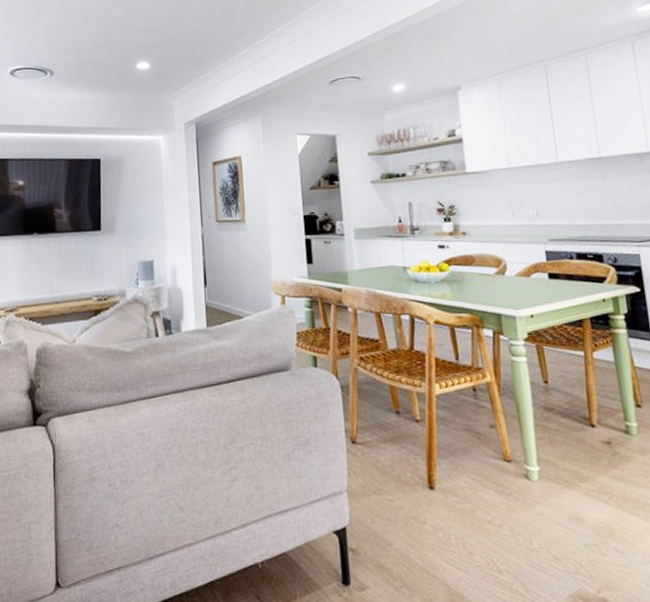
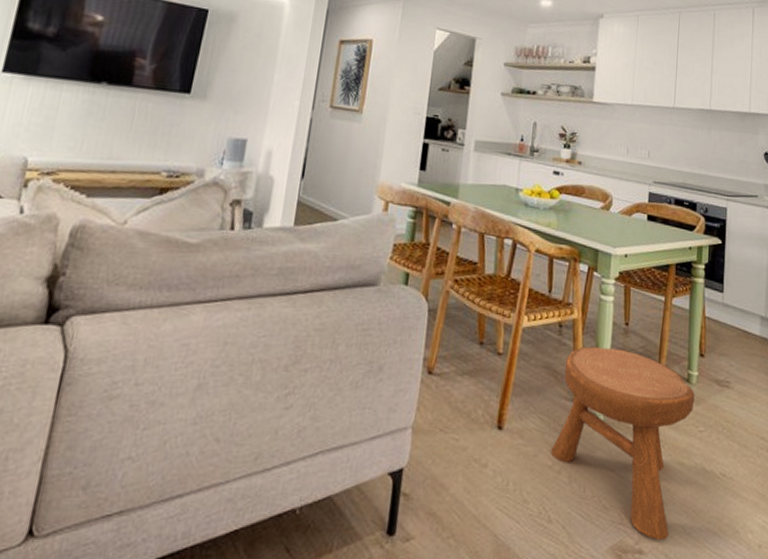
stool: none [486,406,639,590] -> present [551,346,695,541]

